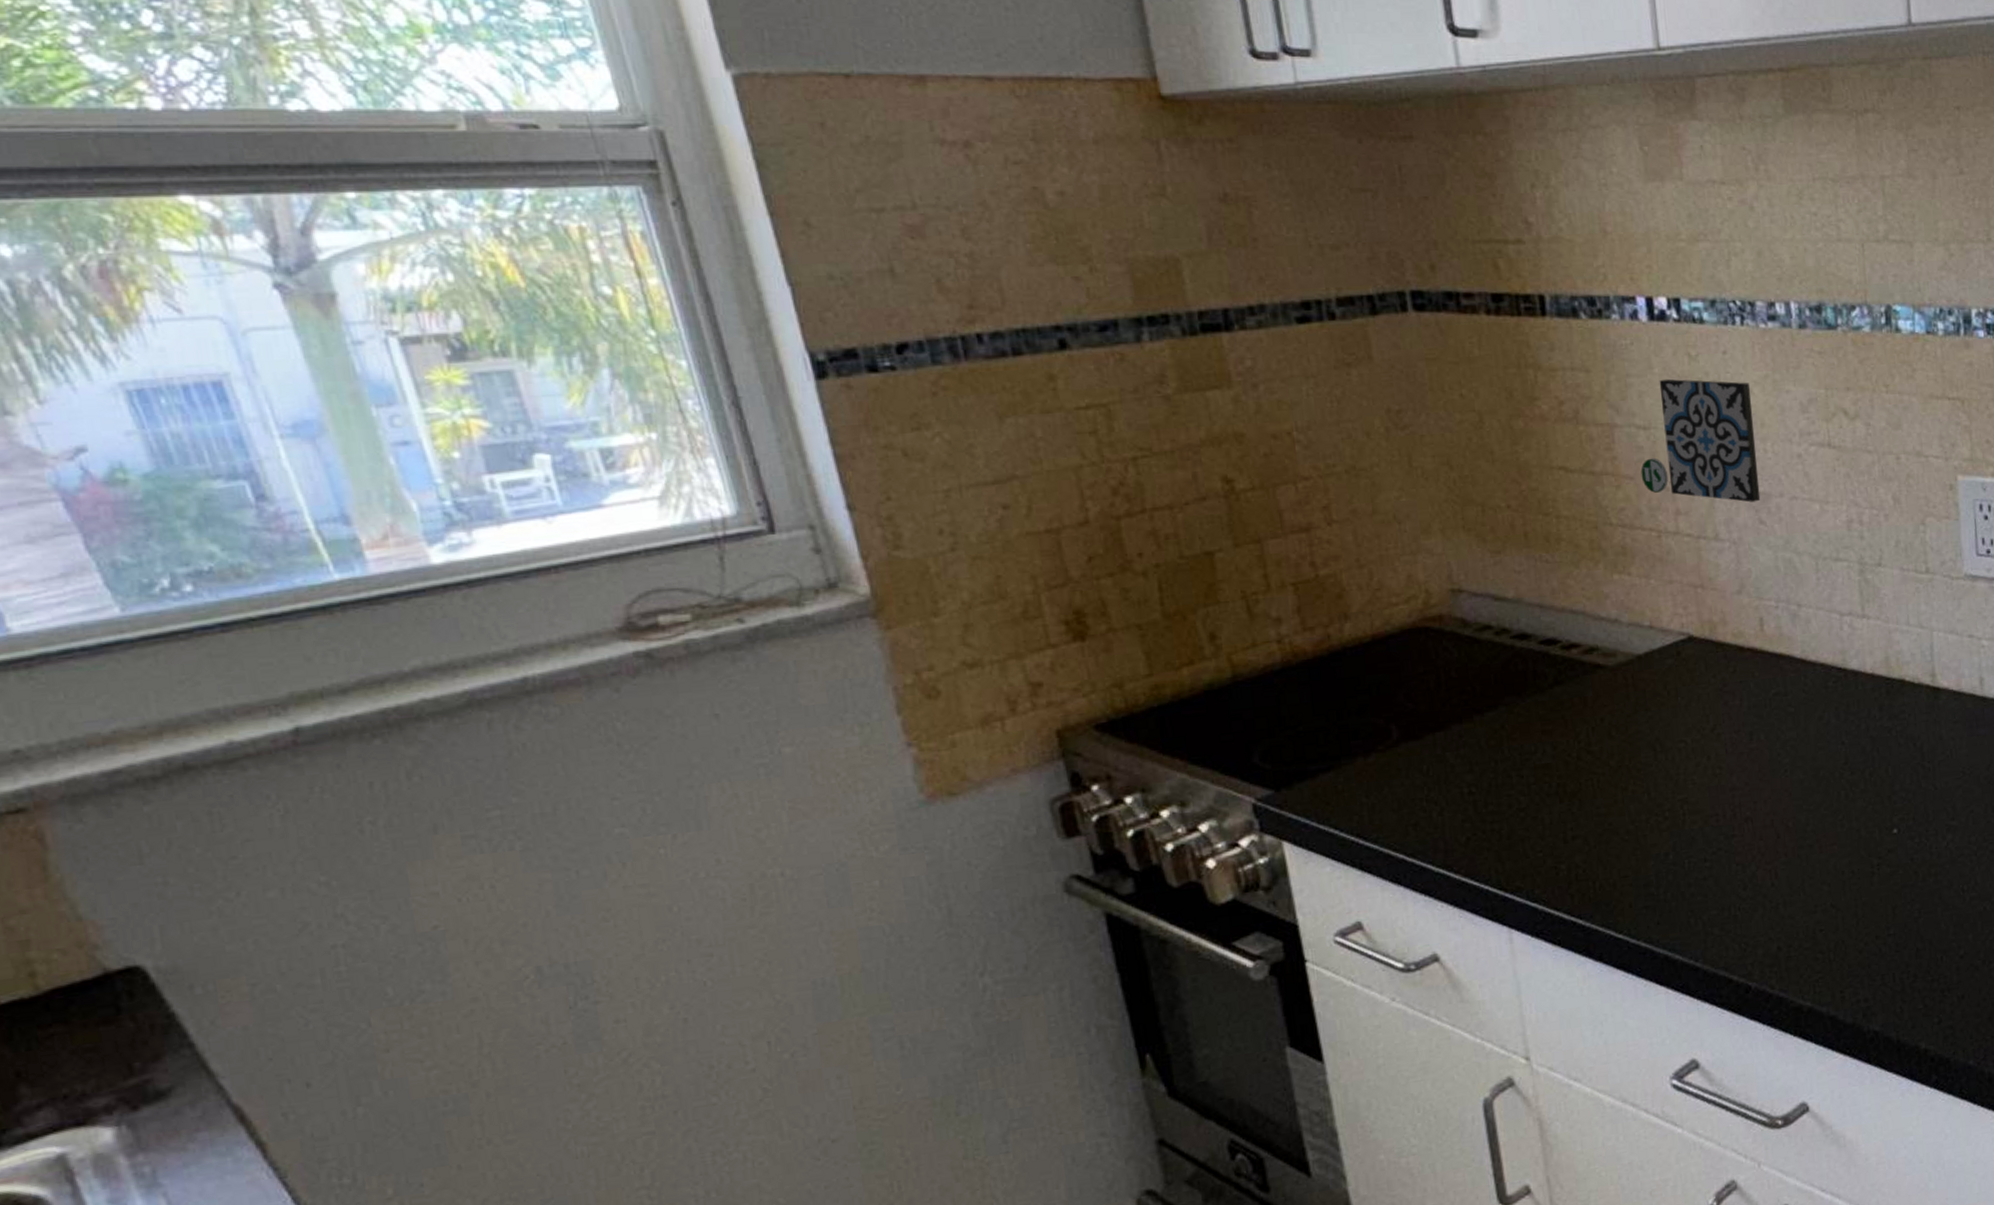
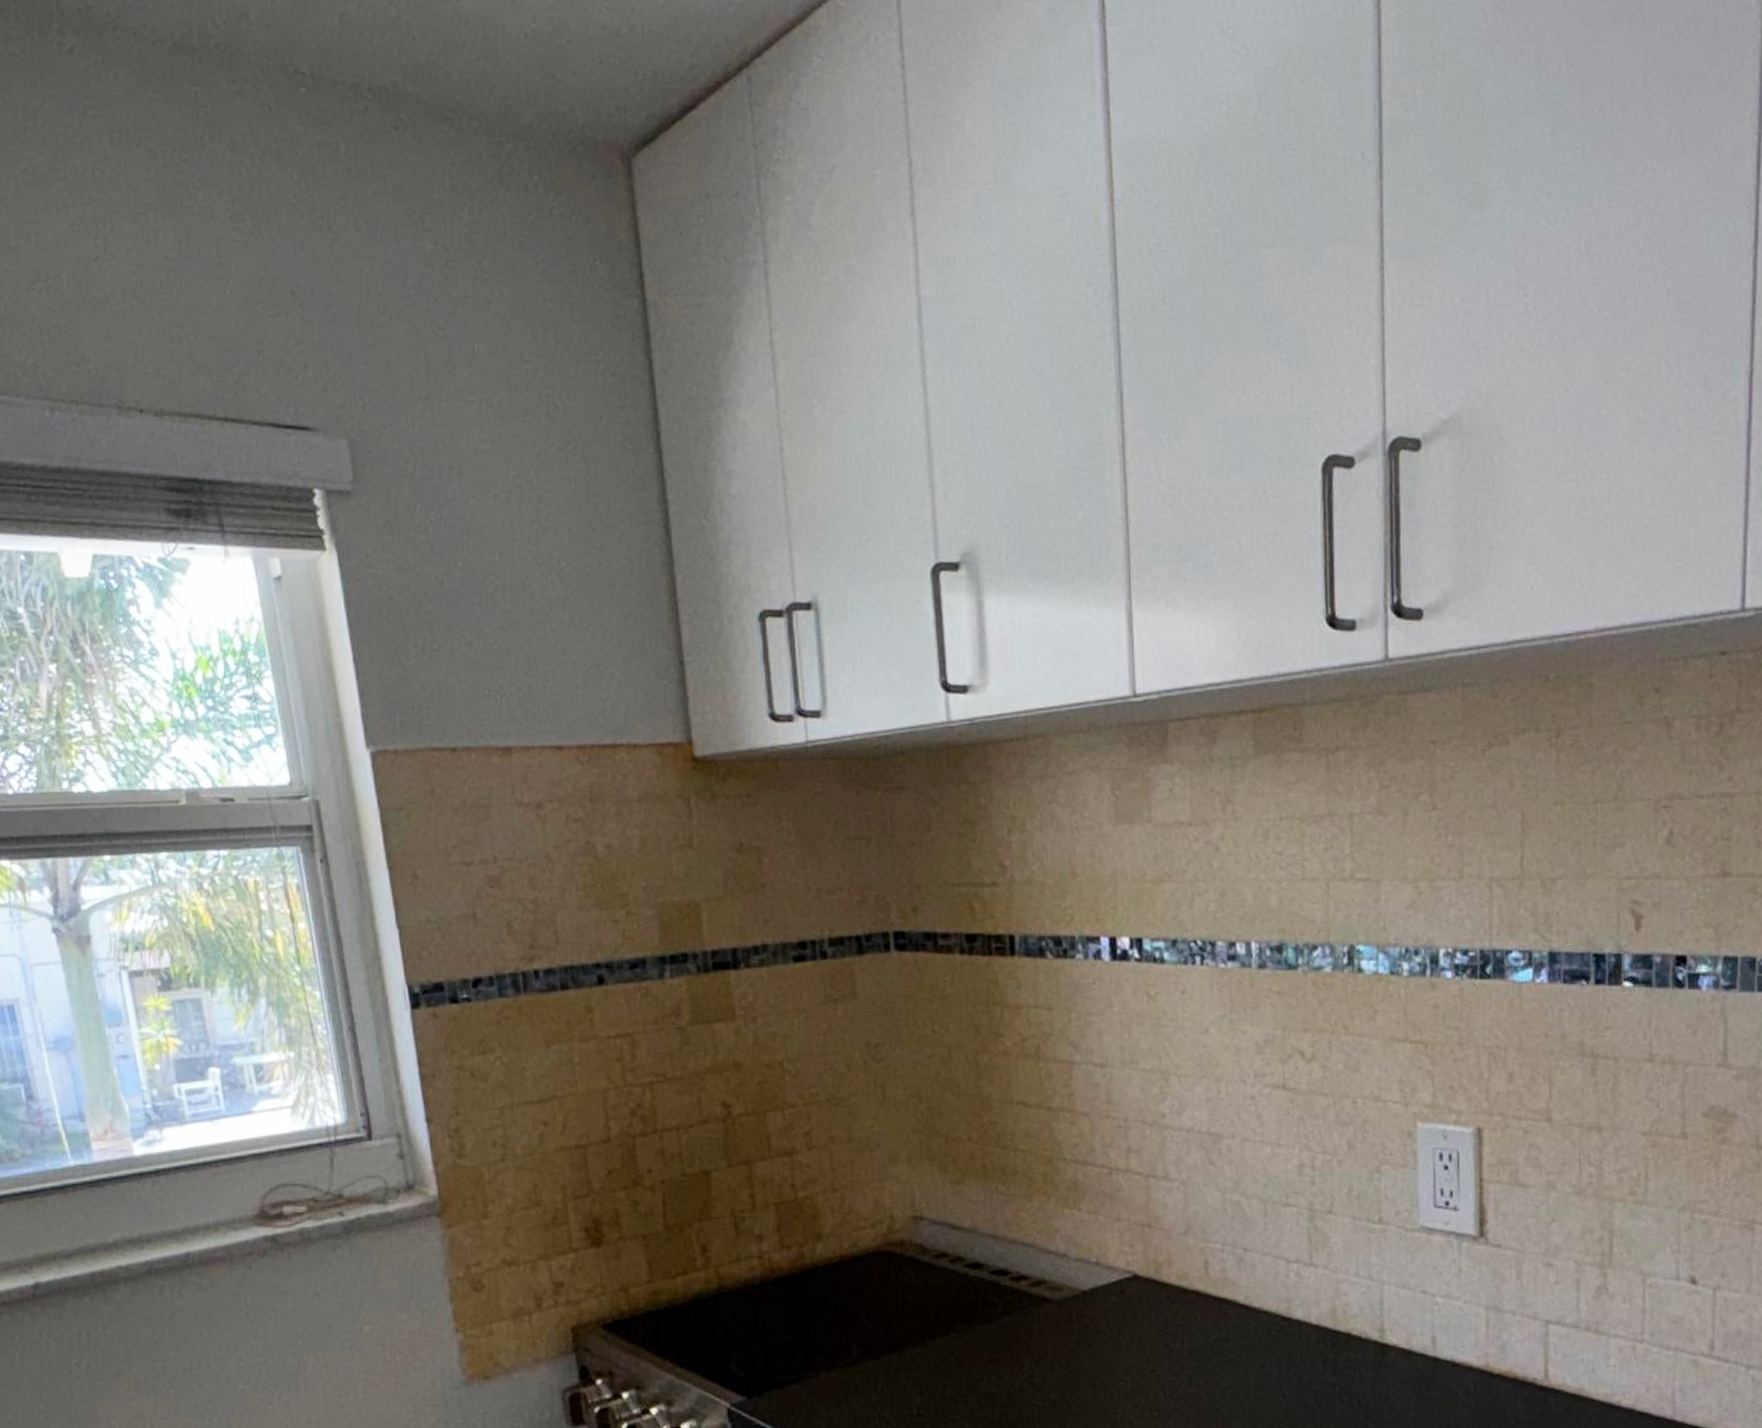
decorative tile: present [1640,378,1761,503] -> none [1095,1017,1212,1143]

